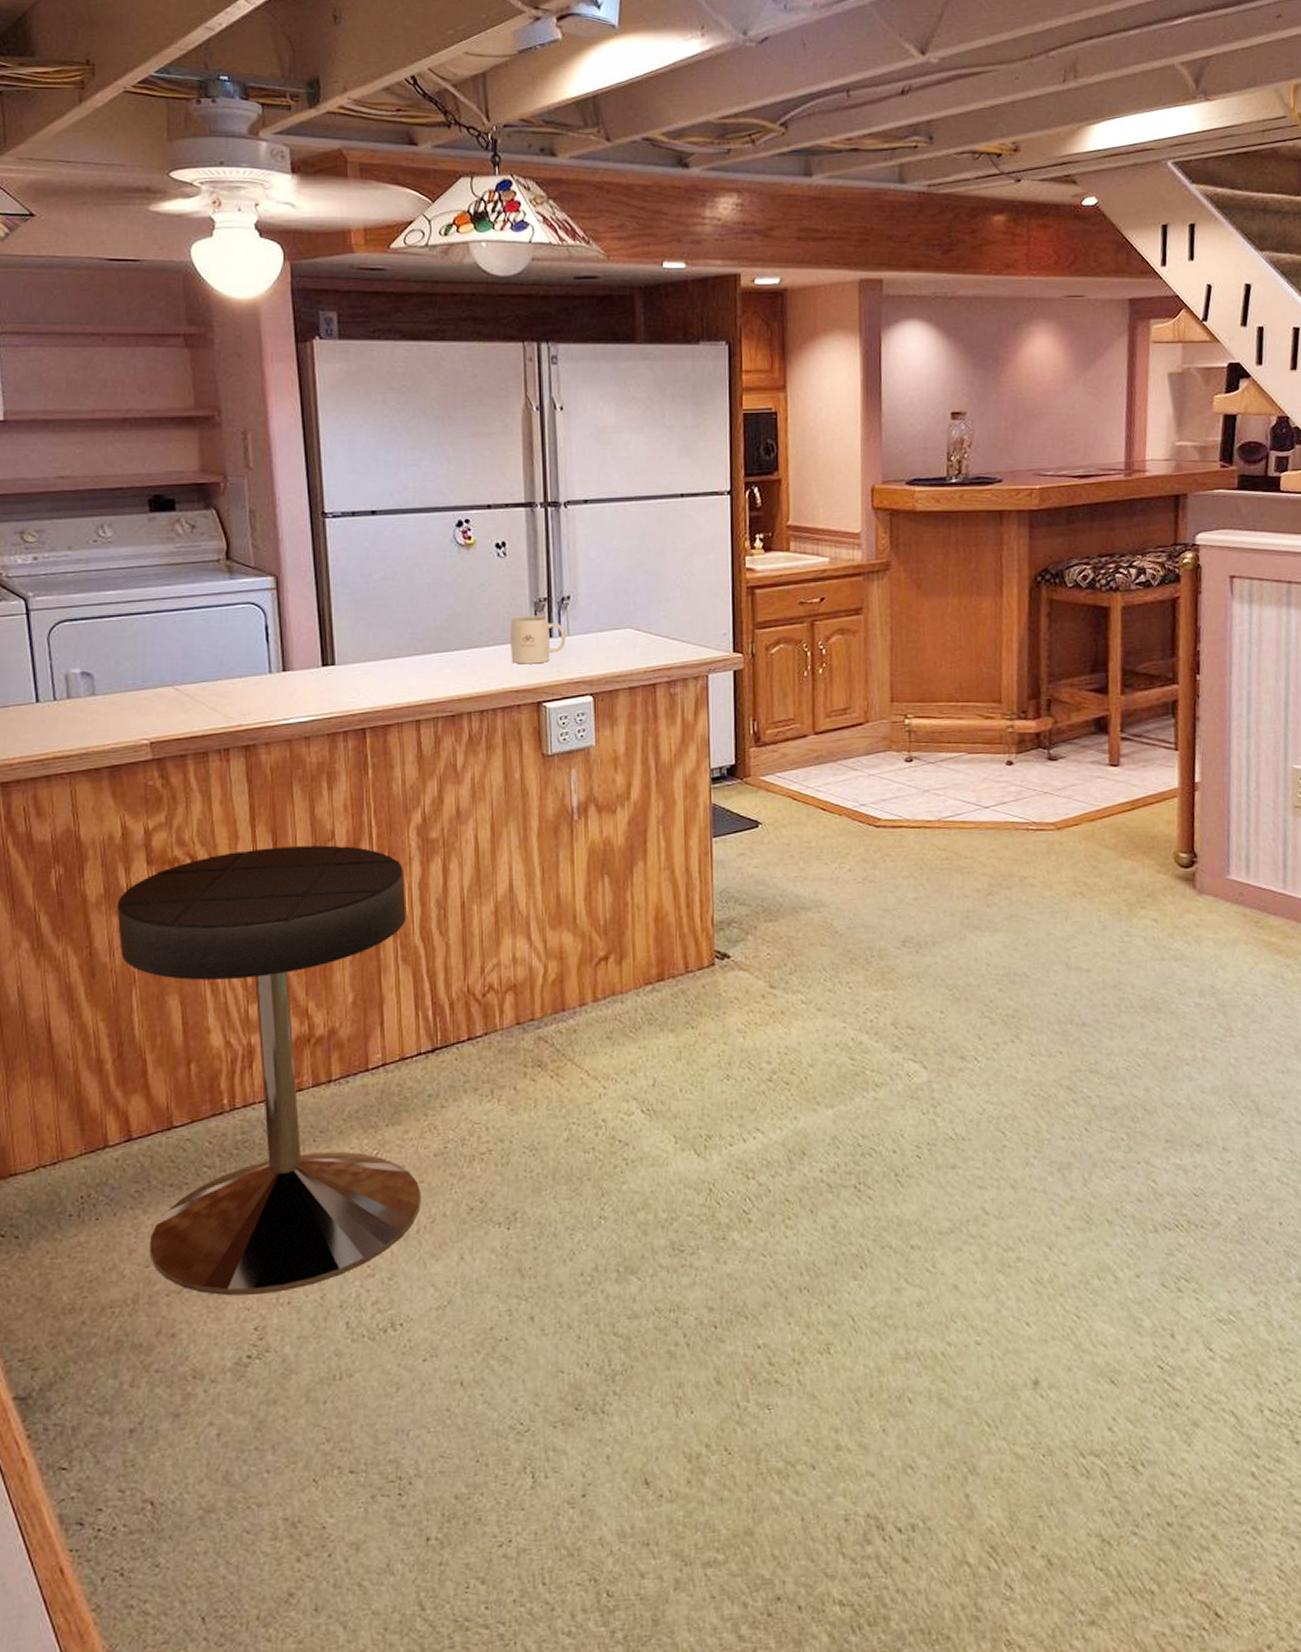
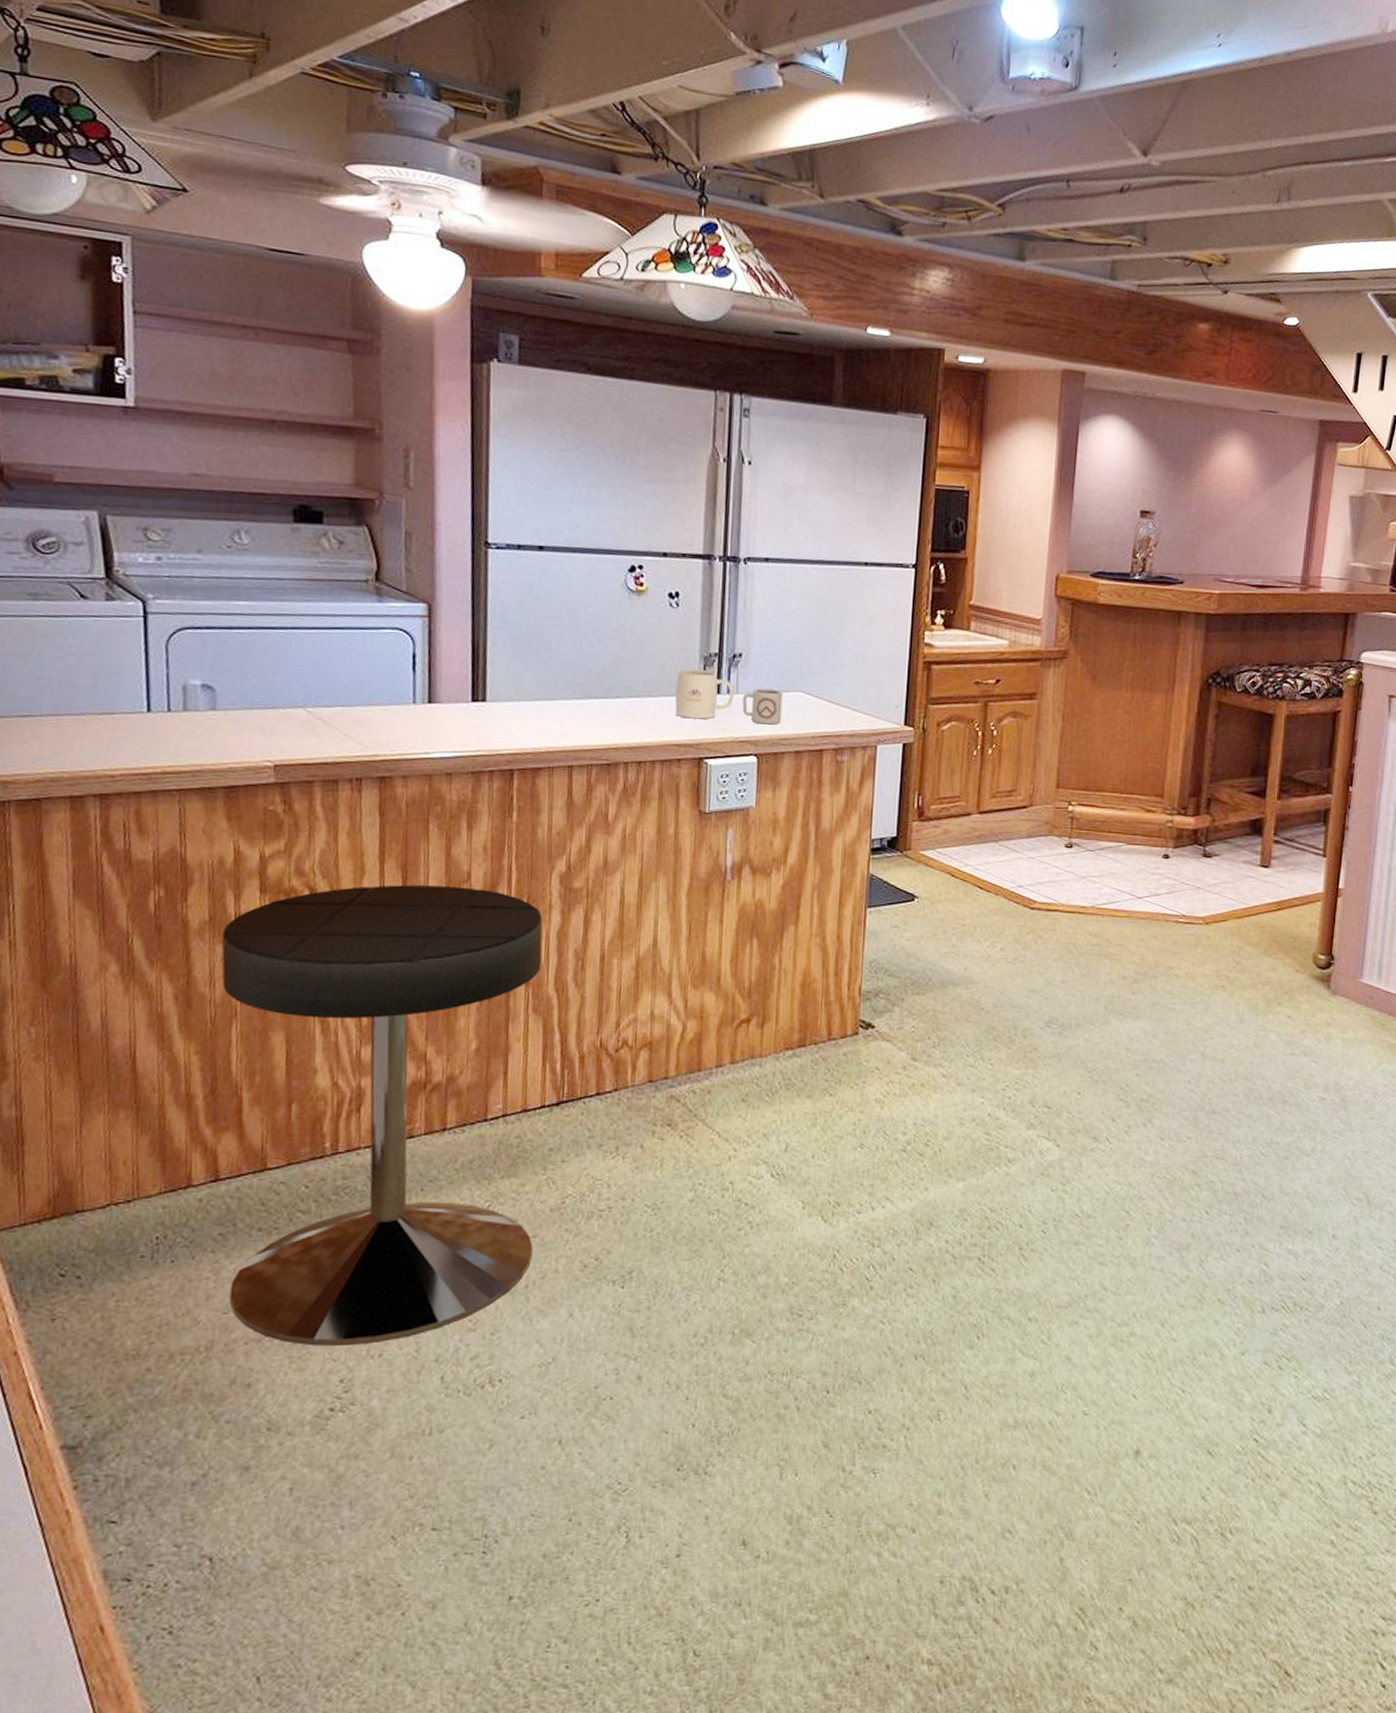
cup: none [574,628,613,664] -> present [742,688,783,725]

